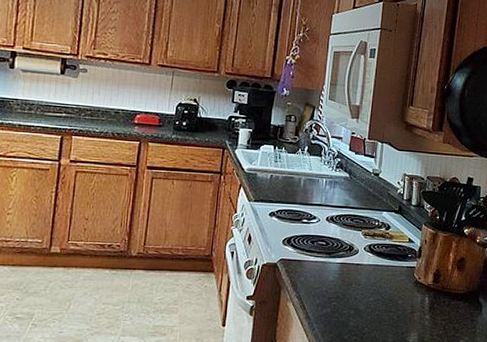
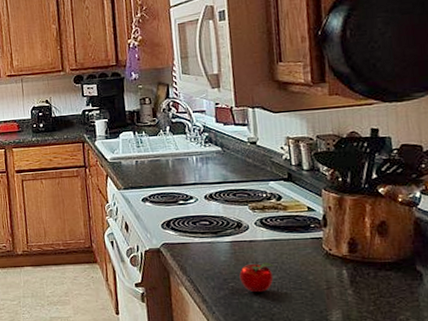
apple: none [342,285,373,313] -> present [239,262,275,293]

